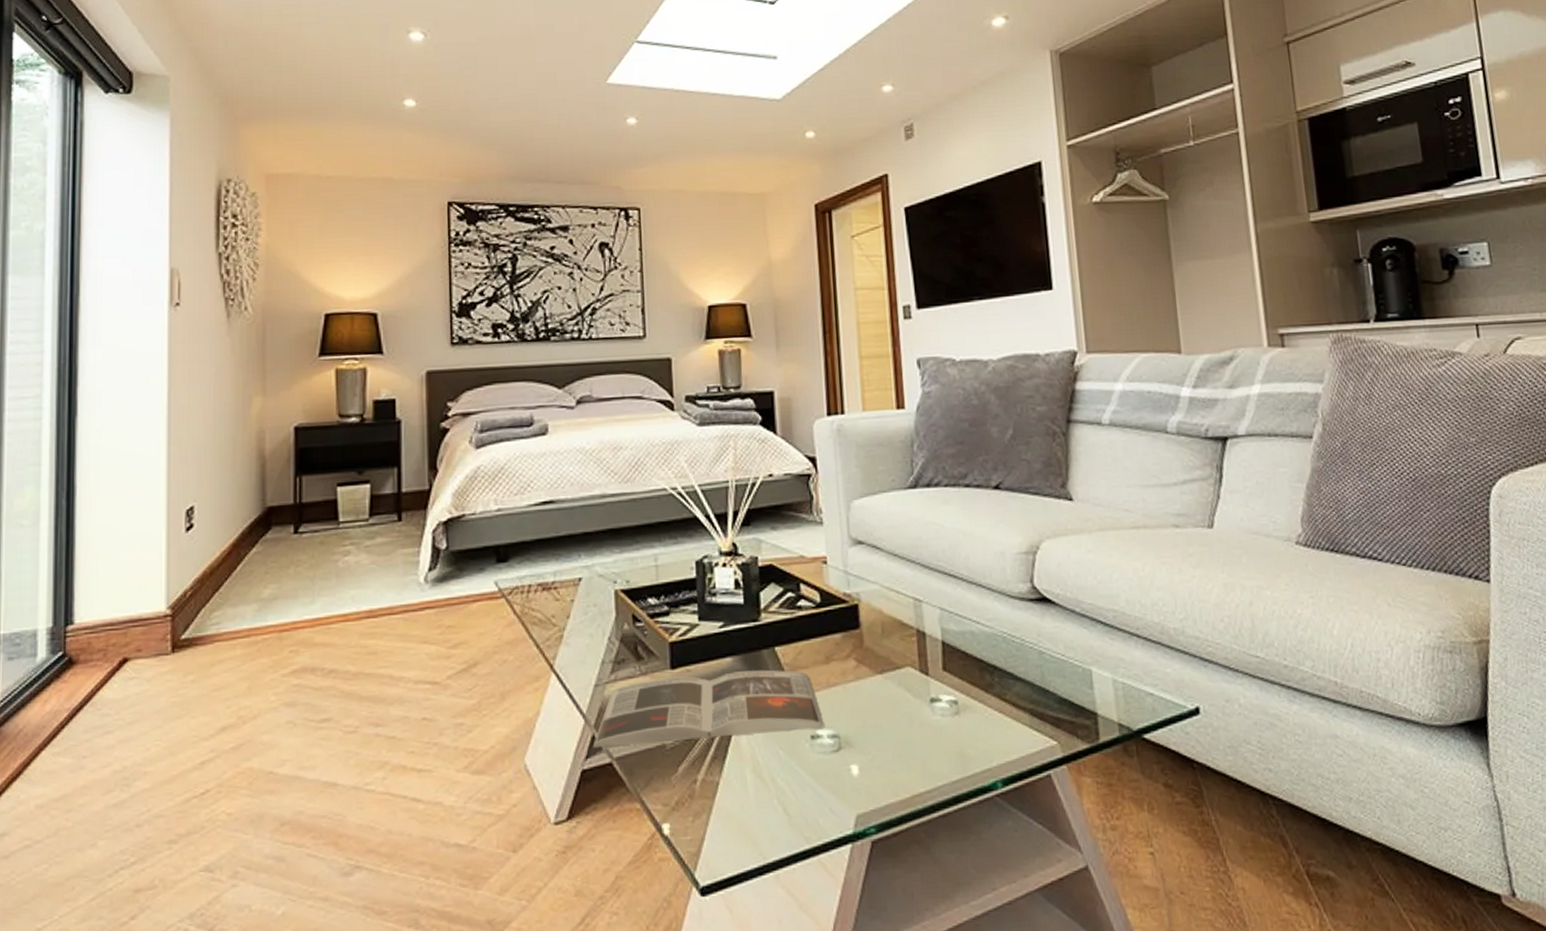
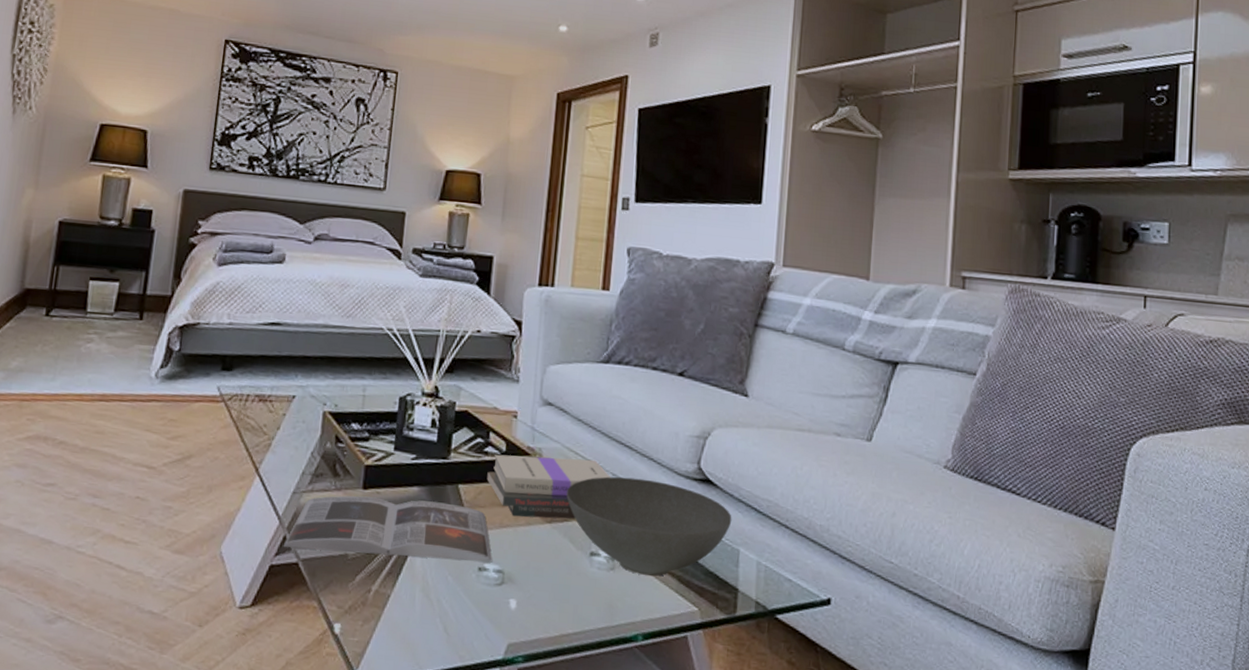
books: none [804,596,940,673] -> present [486,454,611,519]
bowl: none [894,608,1078,716] -> present [566,476,732,577]

